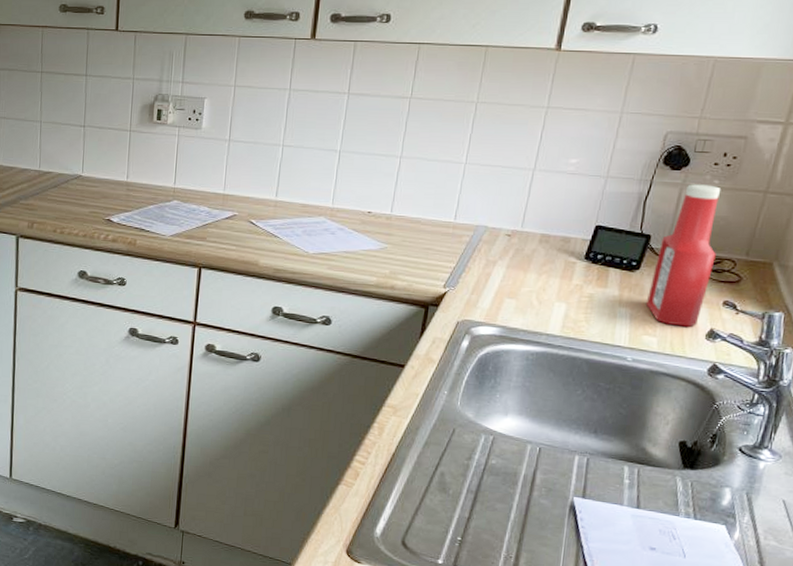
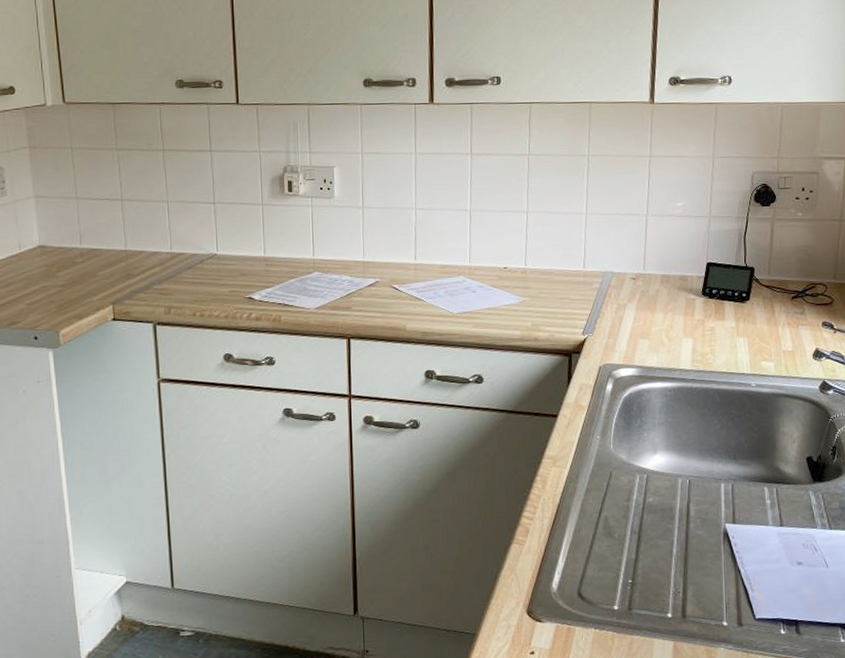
ketchup bottle: present [645,184,721,327] -> none [759,217,810,349]

